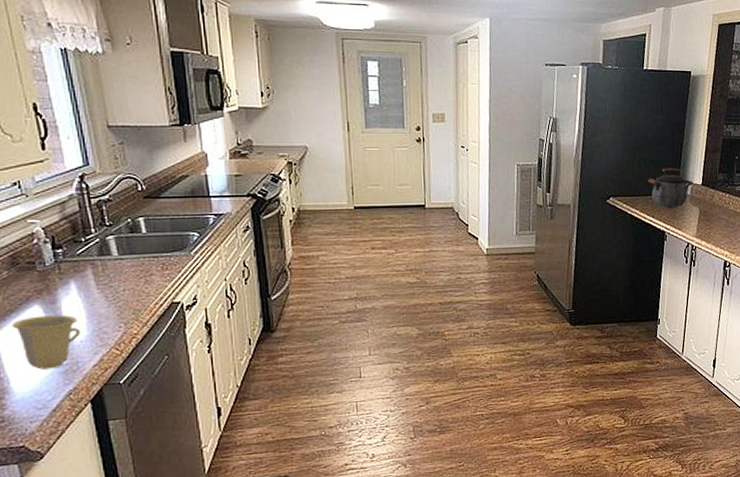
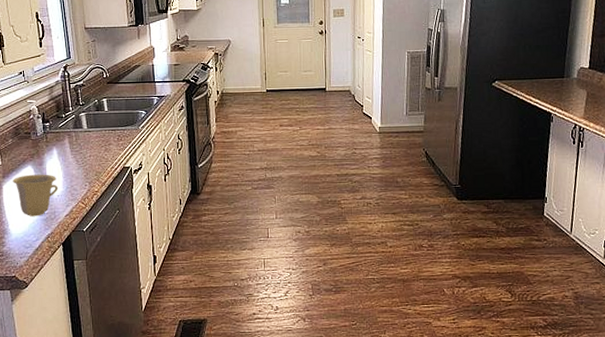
kettle: present [648,168,695,208] -> none [533,52,581,91]

